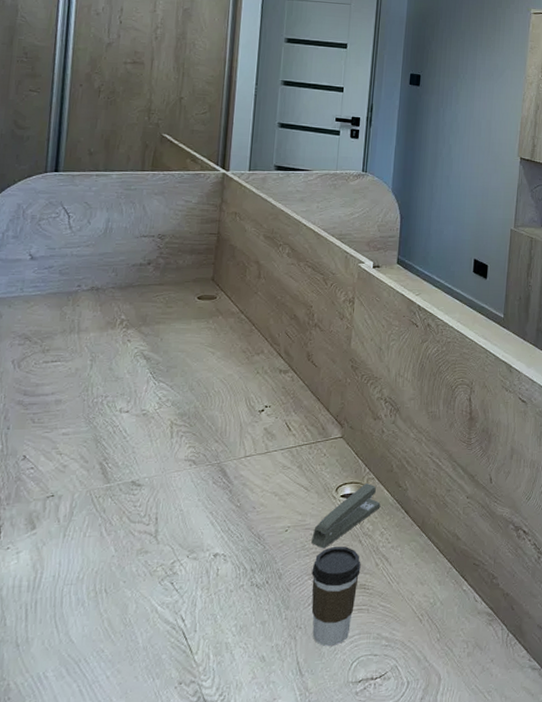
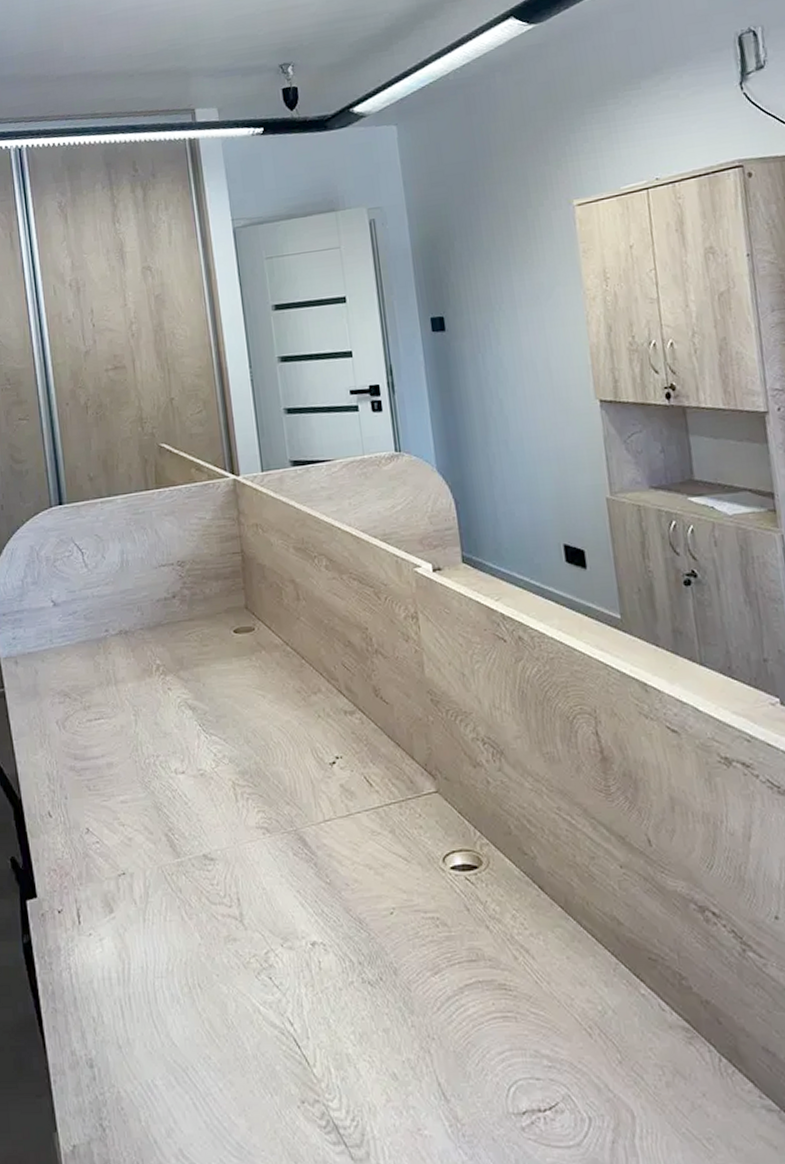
stapler: present [311,483,381,549] -> none [424,851,505,937]
coffee cup: present [311,546,361,646] -> none [432,933,497,1064]

